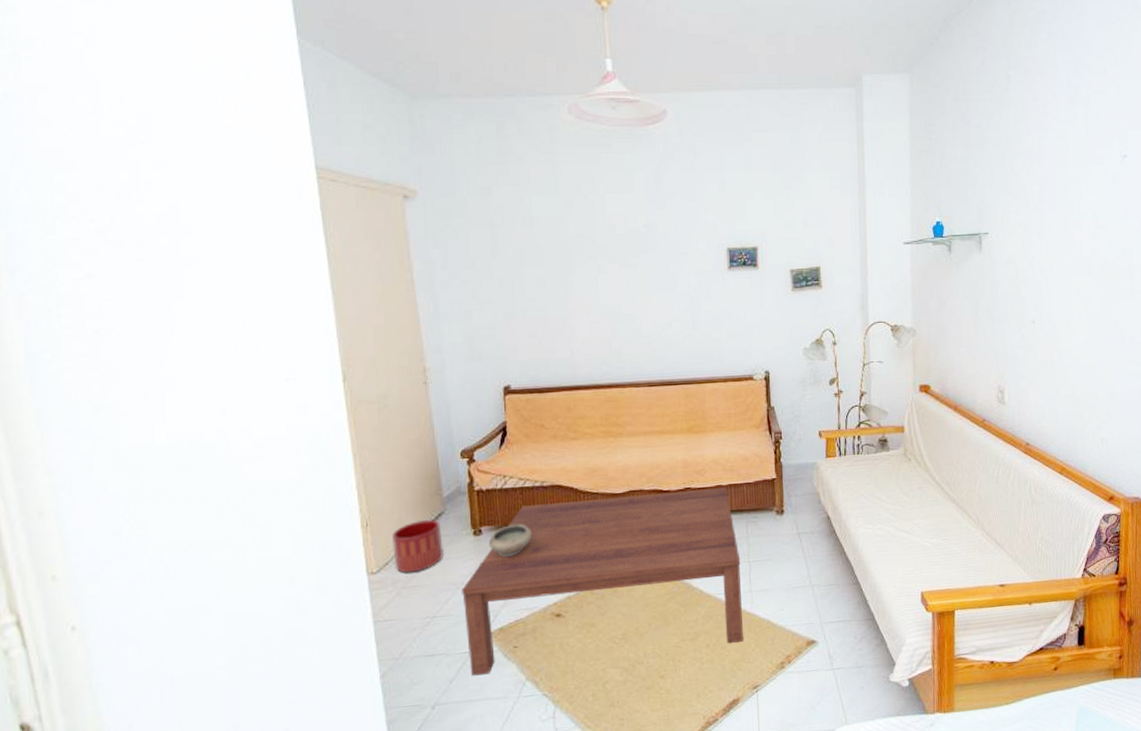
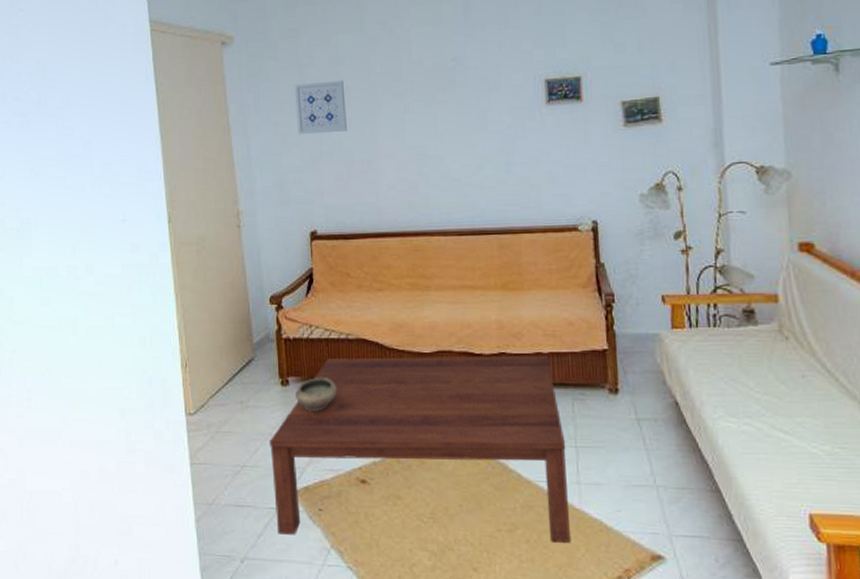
planter: present [392,519,444,573] -> none [208,365,253,418]
wall art: none [485,240,541,293] -> present [294,80,347,135]

